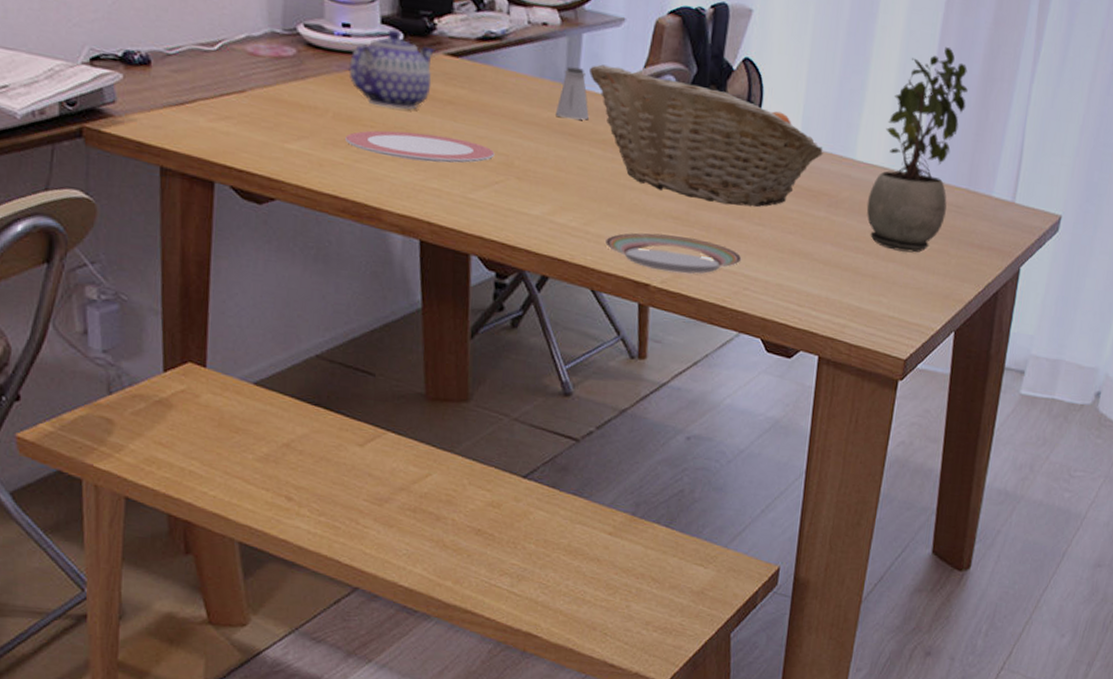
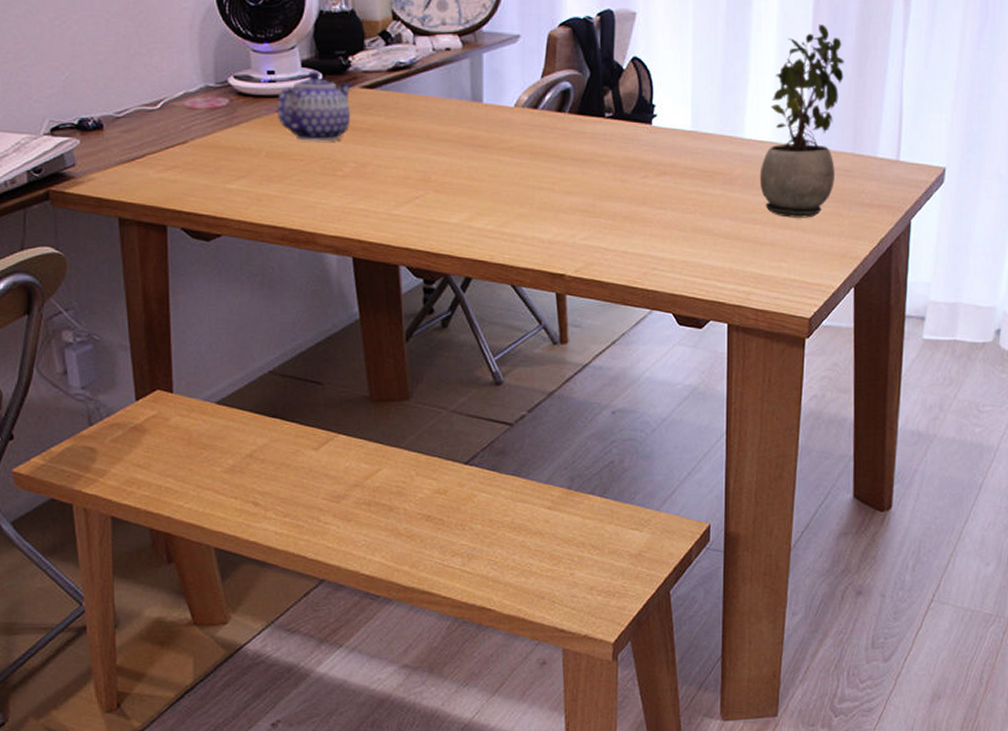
plate: present [345,130,495,163] -> none [279,161,413,186]
saltshaker: present [556,66,589,120] -> none [465,85,495,132]
fruit basket: present [589,64,823,208] -> none [492,79,714,194]
plate: present [605,232,742,274] -> none [521,227,648,261]

